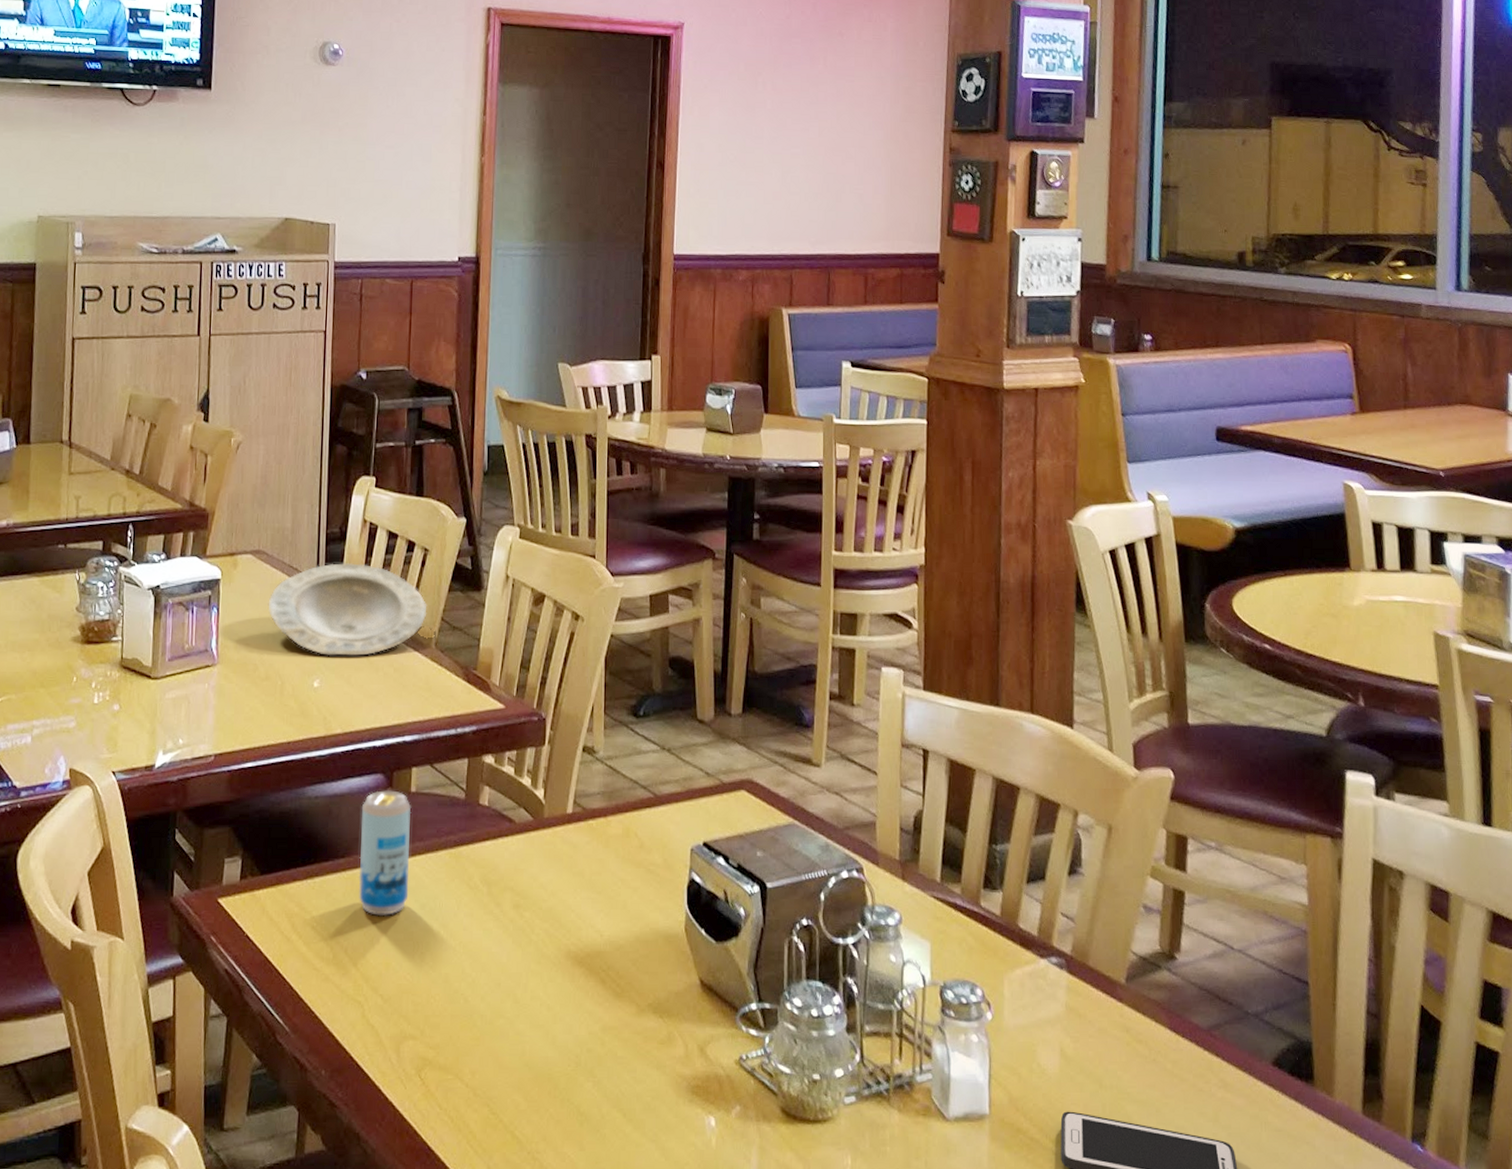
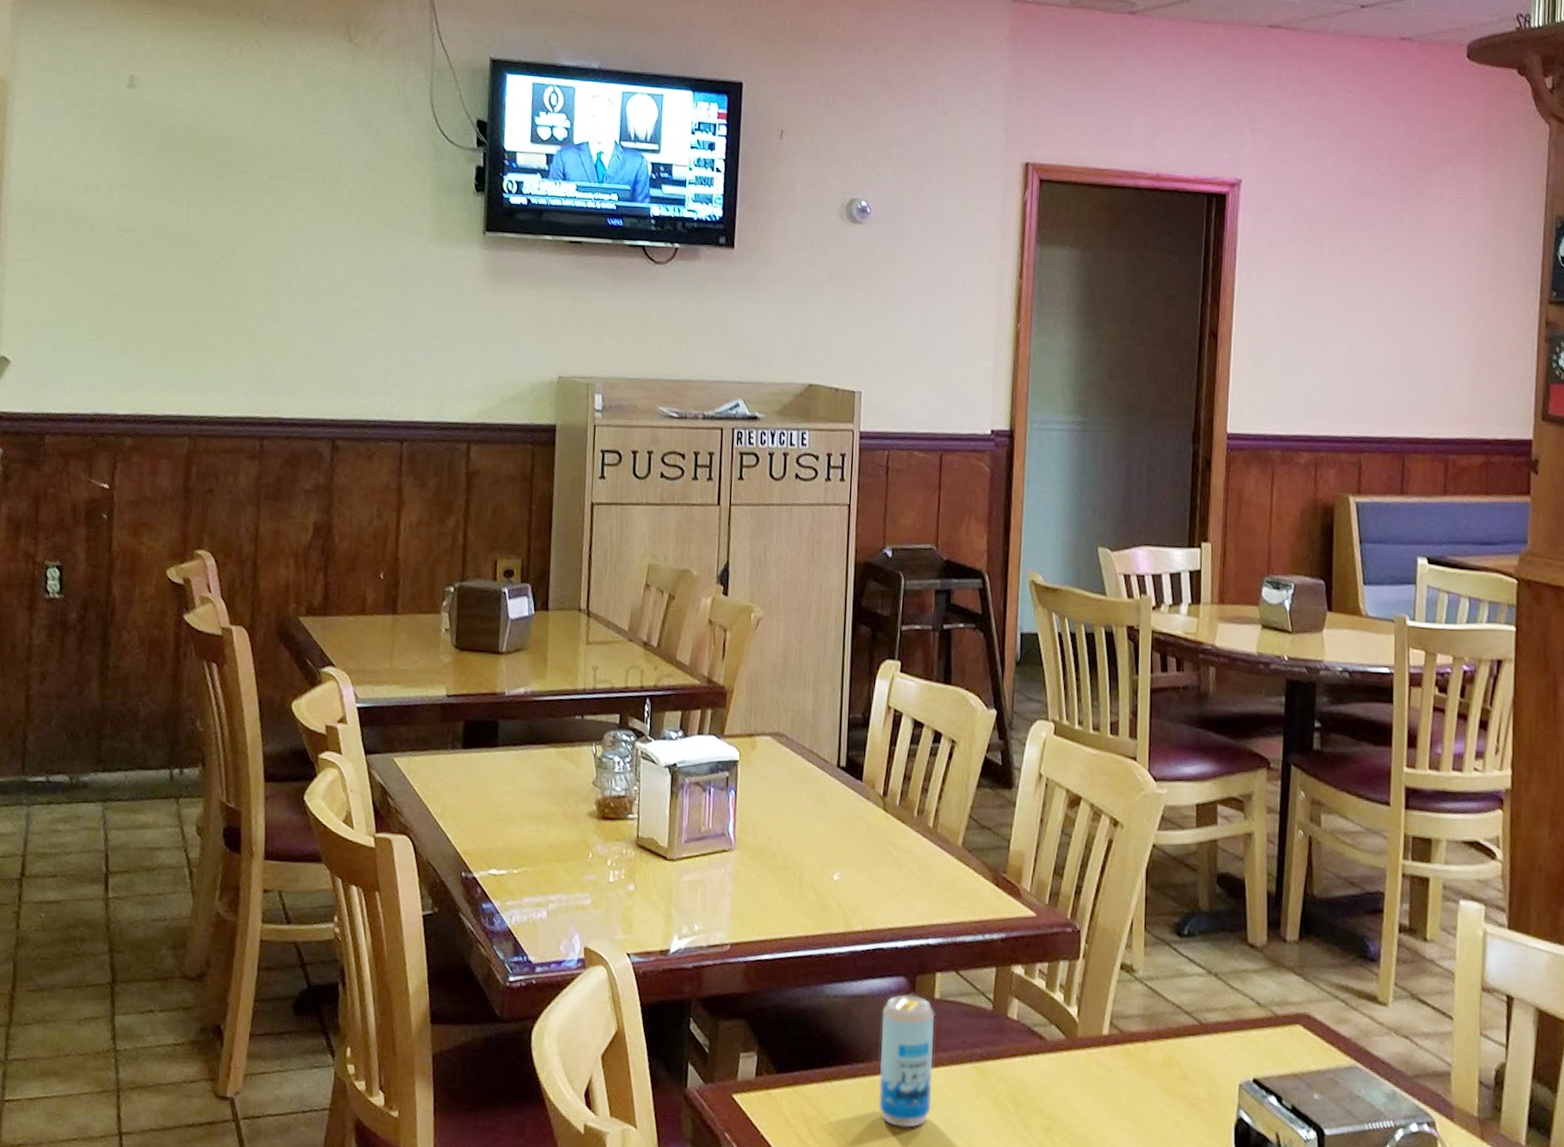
plate: present [268,563,427,656] -> none [787,751,954,850]

